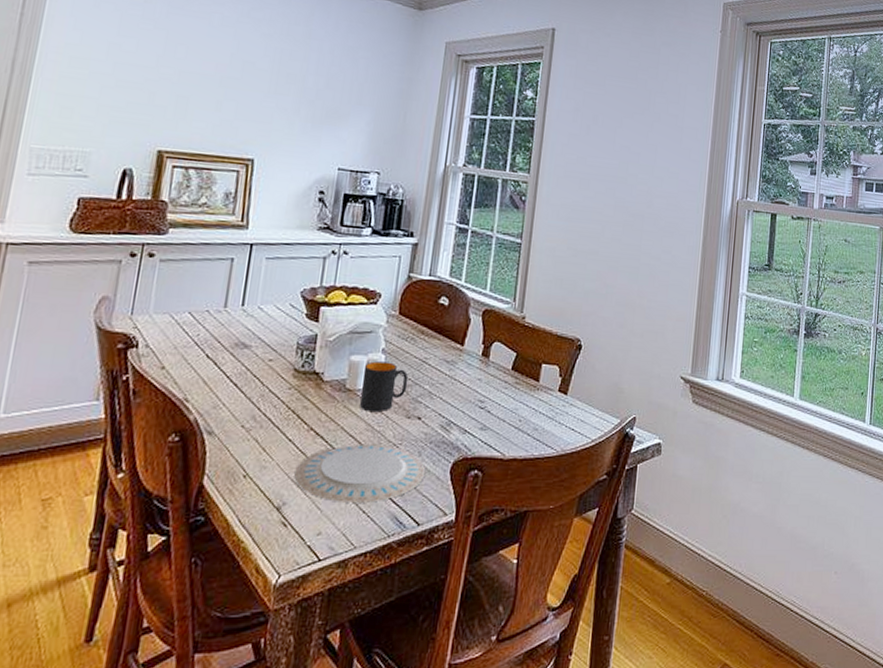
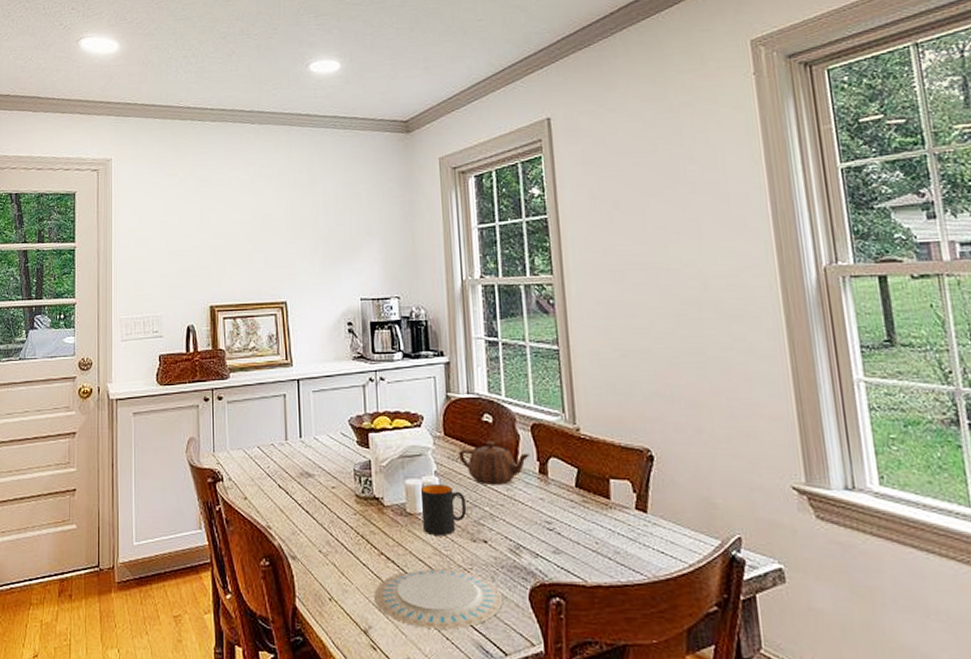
teapot: none [409,322,478,365] -> present [459,441,531,485]

